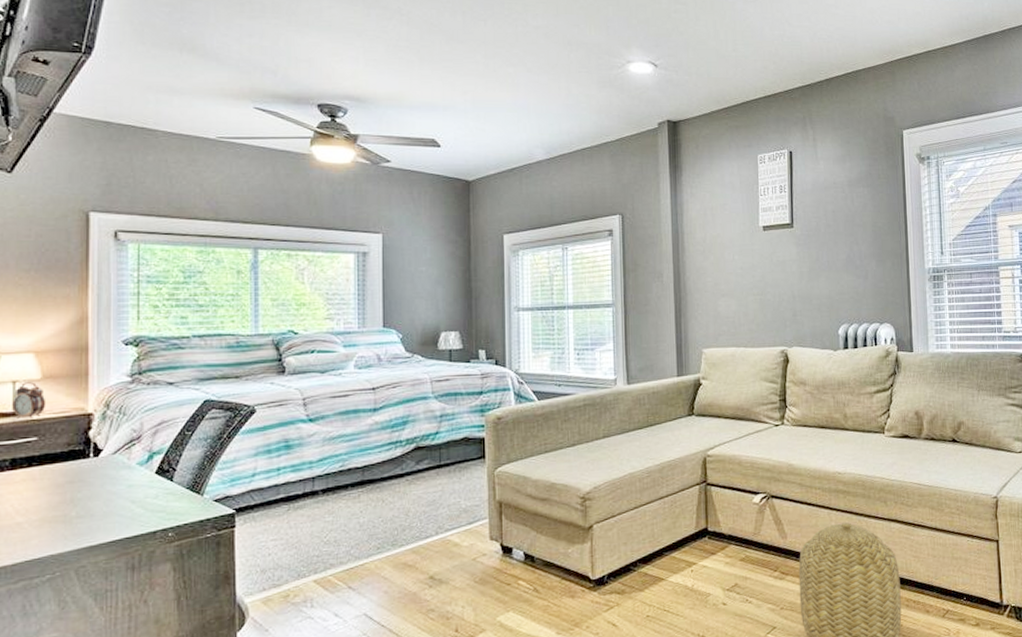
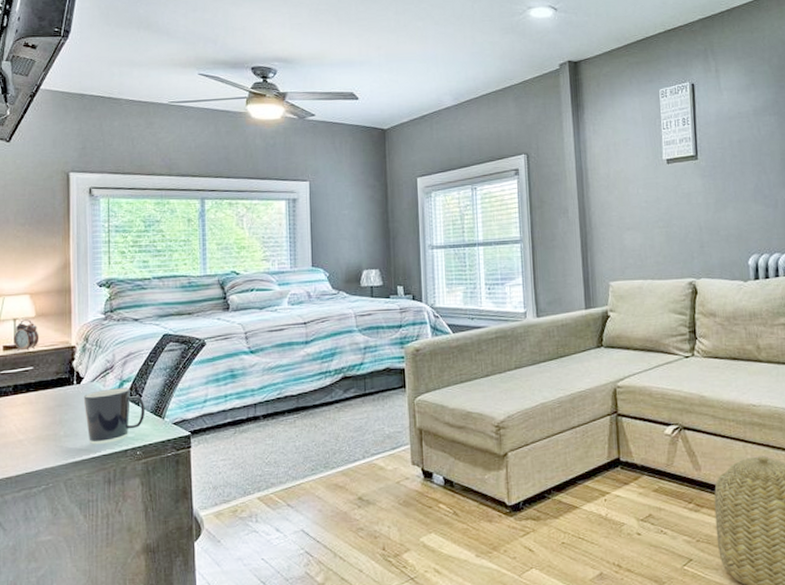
mug: none [102,461,180,527] -> present [83,388,146,445]

